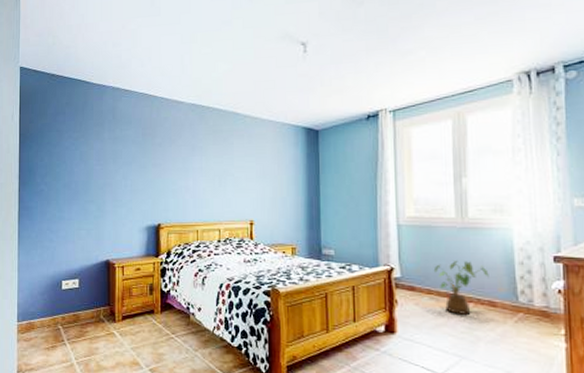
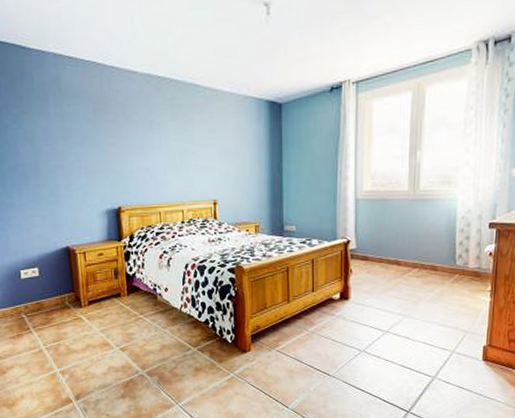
house plant: present [433,261,489,314] -> none [385,231,434,279]

